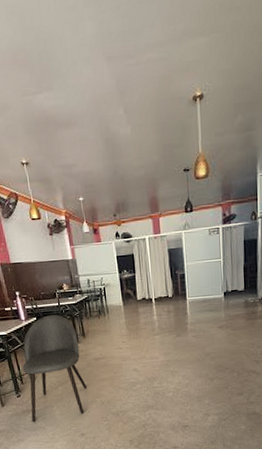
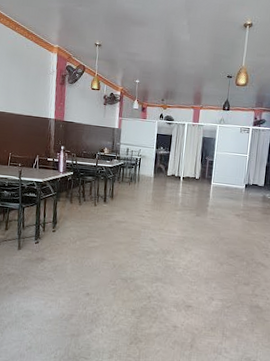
dining chair: present [22,314,87,423] -> none [43,172,106,273]

